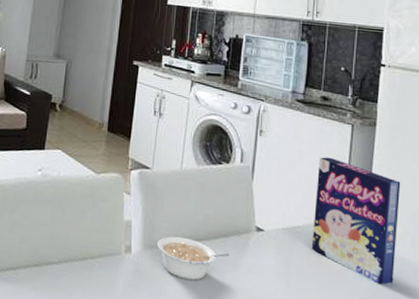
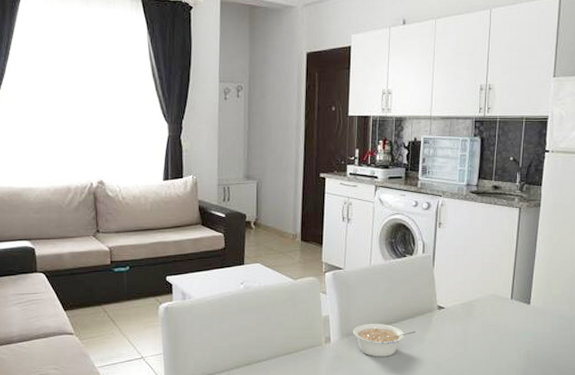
cereal box: present [311,157,401,285] -> none [485,239,561,338]

